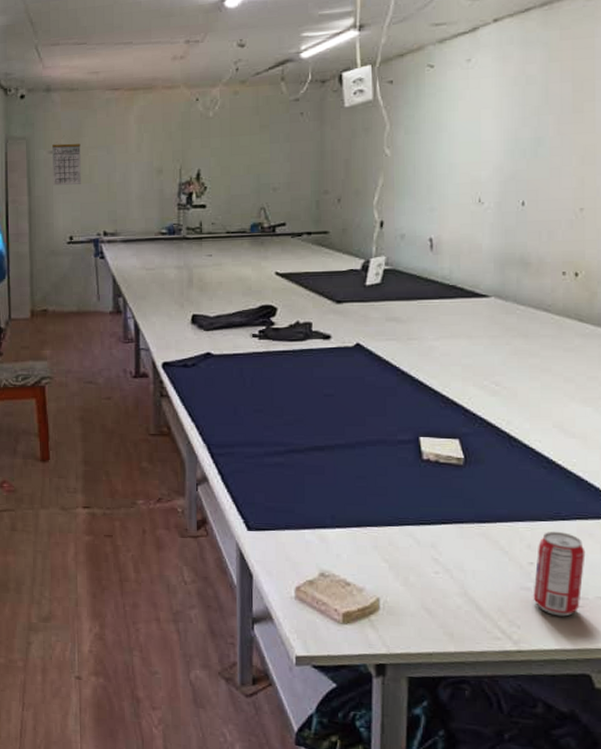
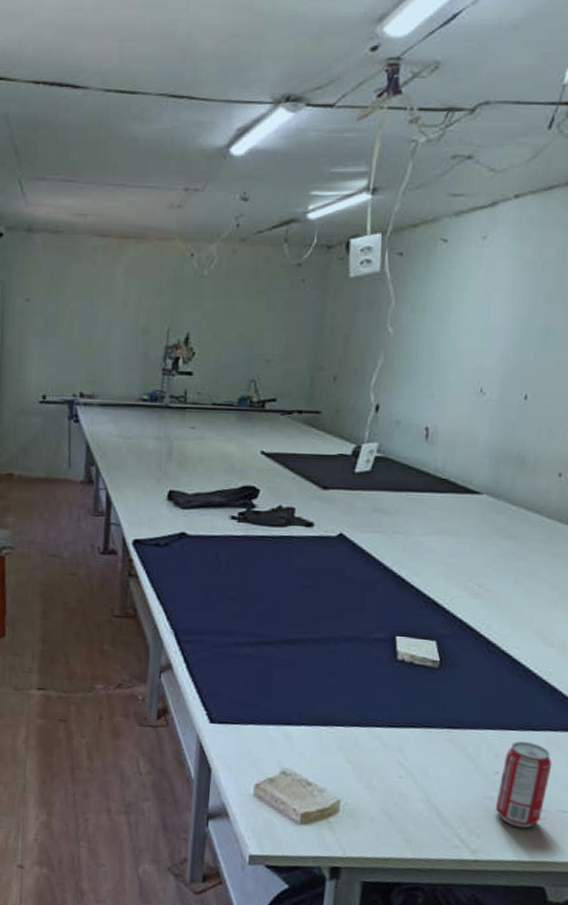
calendar: present [52,143,81,186] -> none [28,291,61,340]

